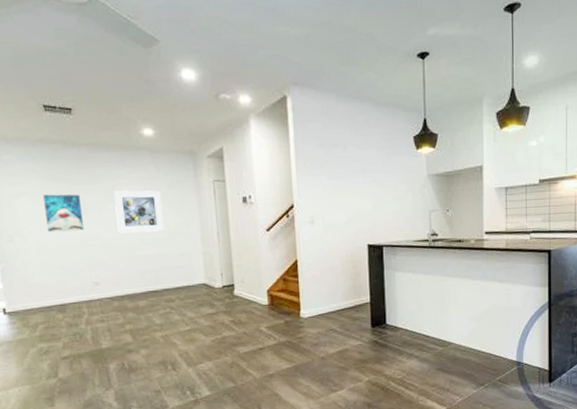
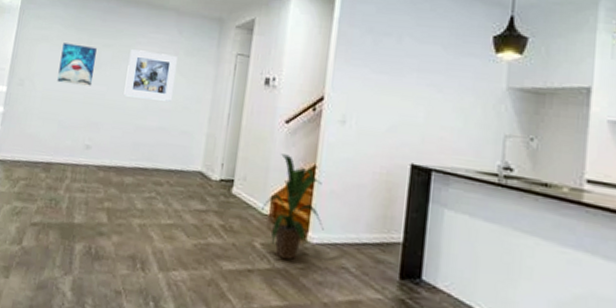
house plant: none [261,256,312,335] -> present [262,154,324,260]

